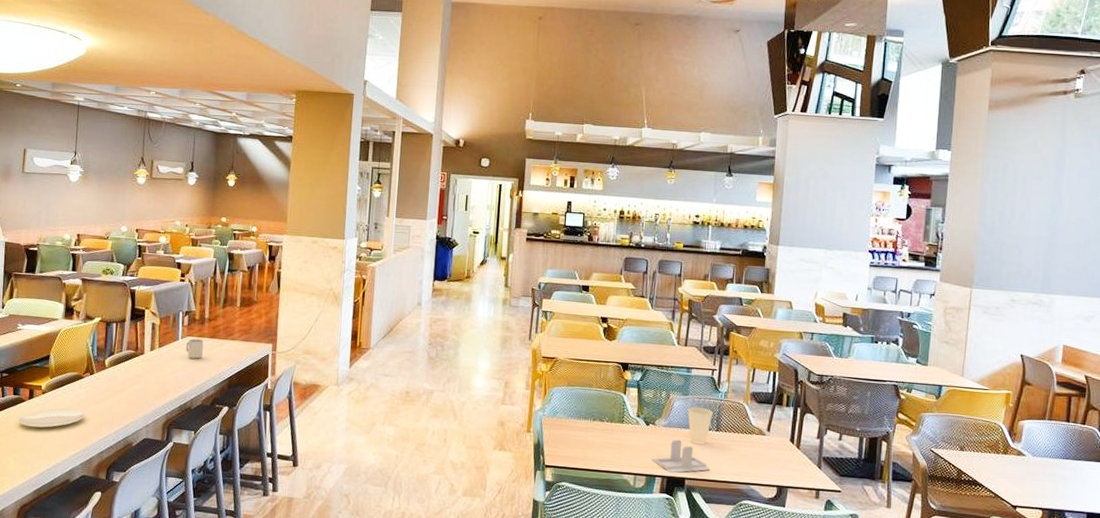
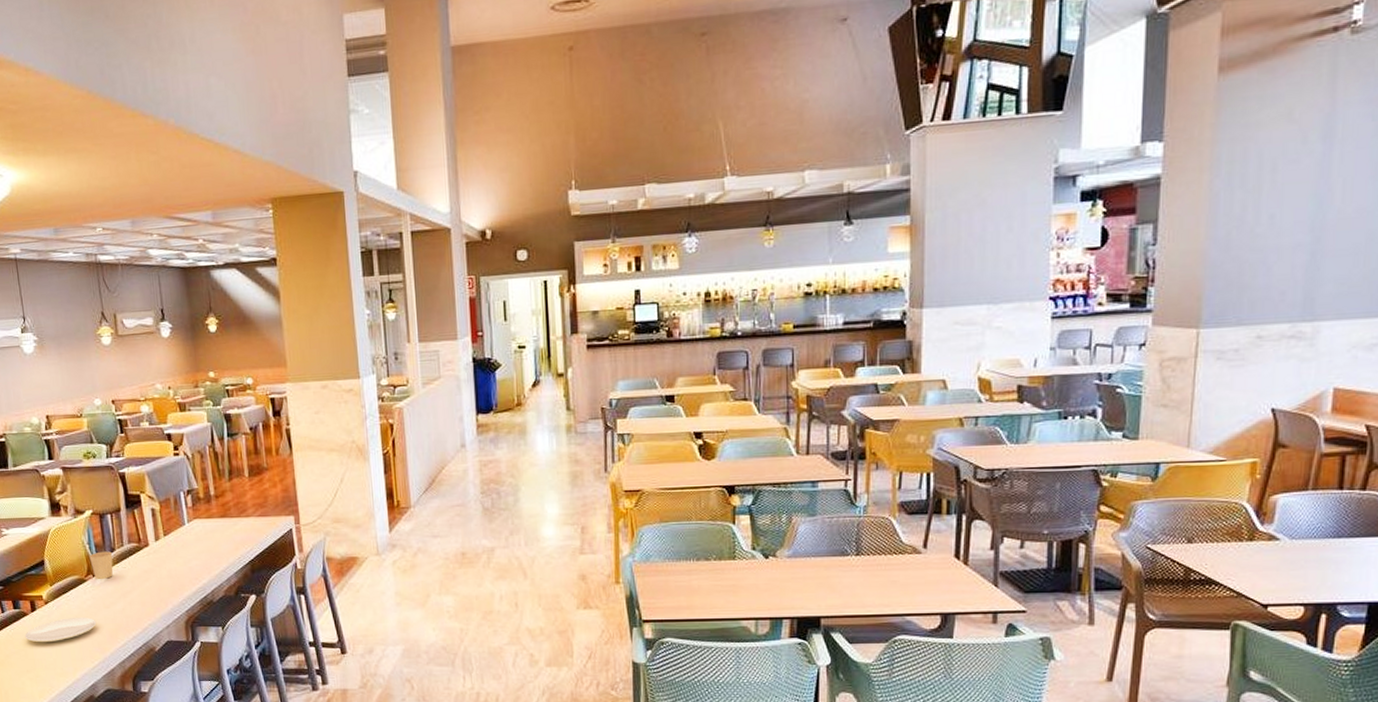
dixie cup: none [90,354,111,378] -> present [89,551,113,579]
cup: present [186,339,204,359] -> none [194,521,216,544]
napkin holder: present [651,439,710,474] -> none [775,571,851,613]
cup: present [688,406,713,445] -> none [817,528,851,575]

